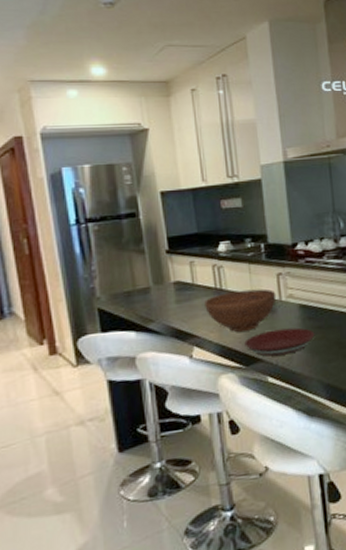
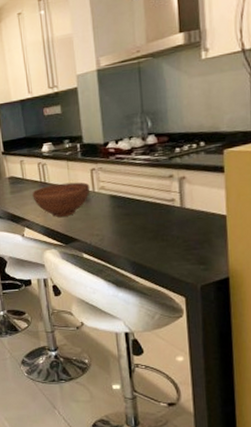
plate: present [244,327,315,357] -> none [64,214,124,237]

